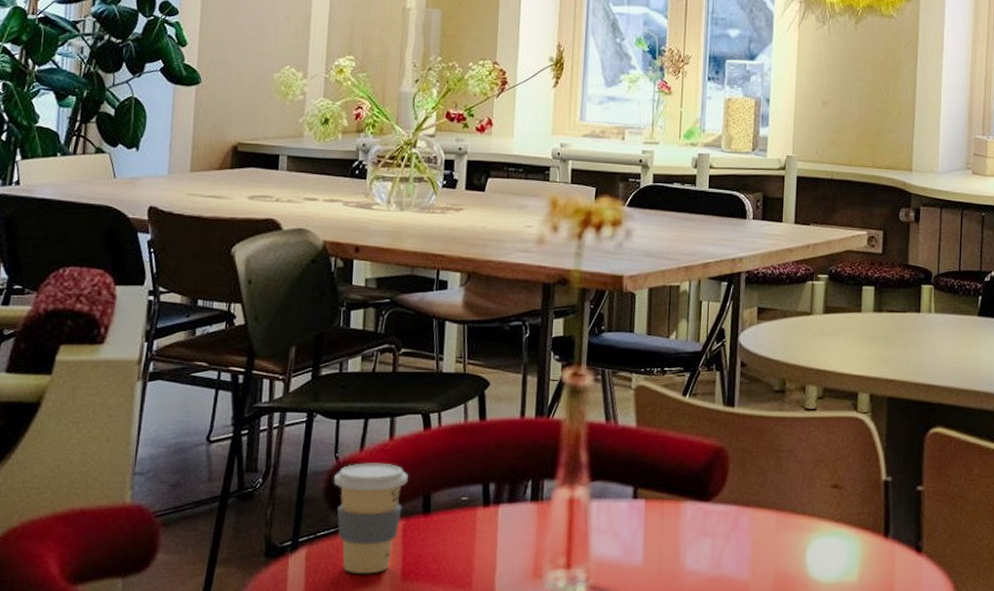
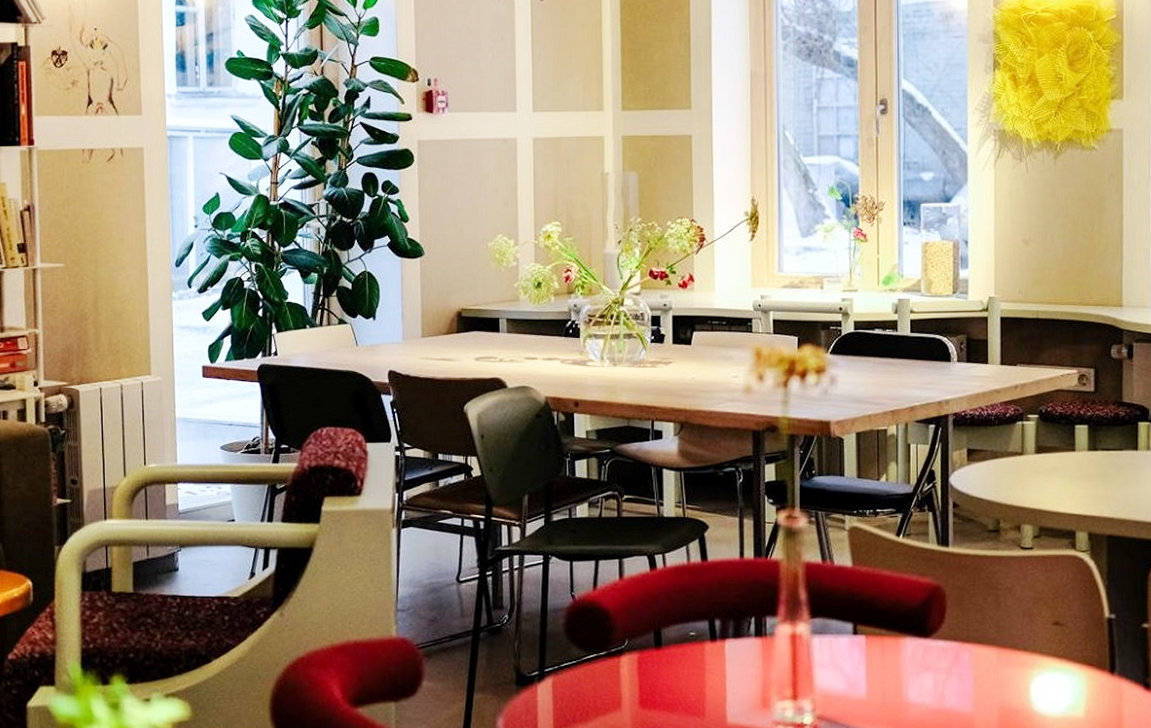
coffee cup: present [334,463,408,574] -> none [572,600,639,702]

